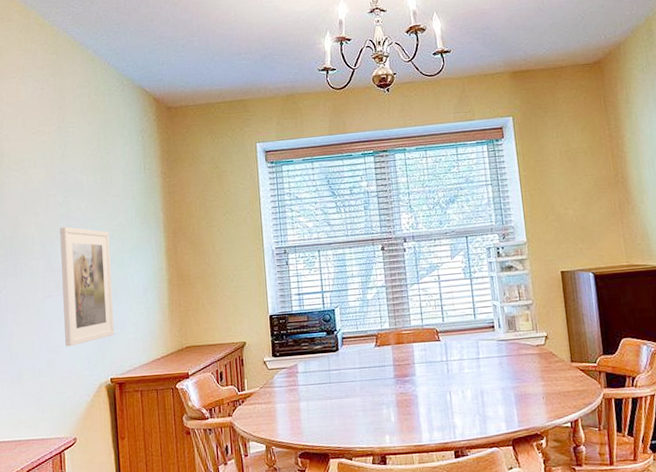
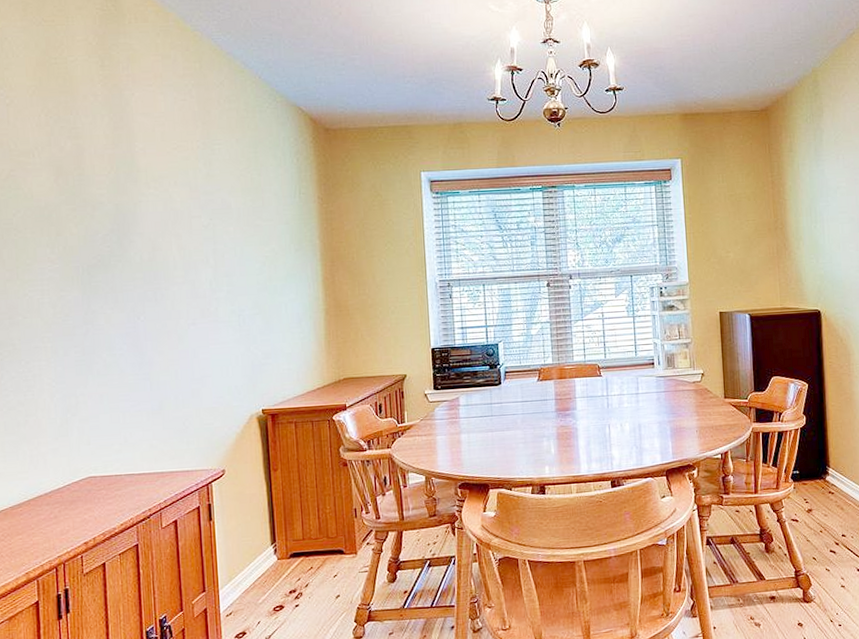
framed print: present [60,226,115,347] -> none [205,251,267,377]

